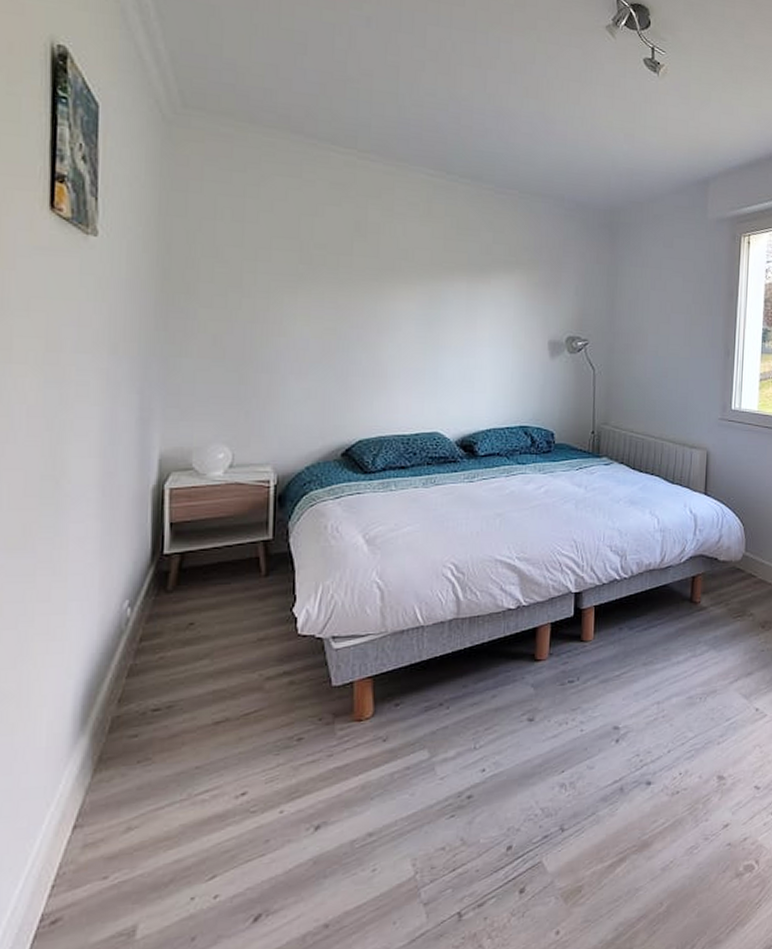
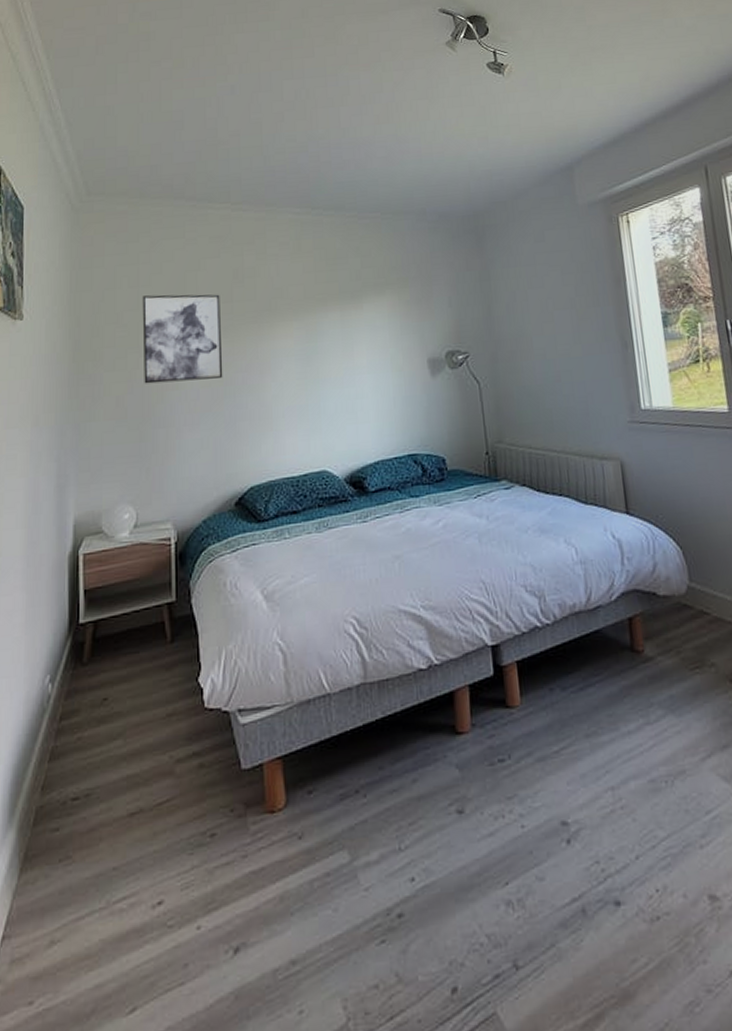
wall art: none [246,233,338,331] -> present [142,294,223,384]

